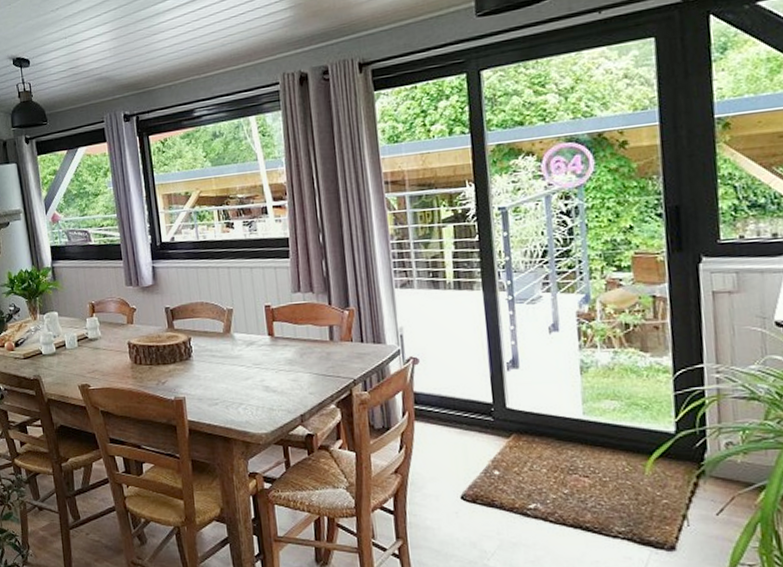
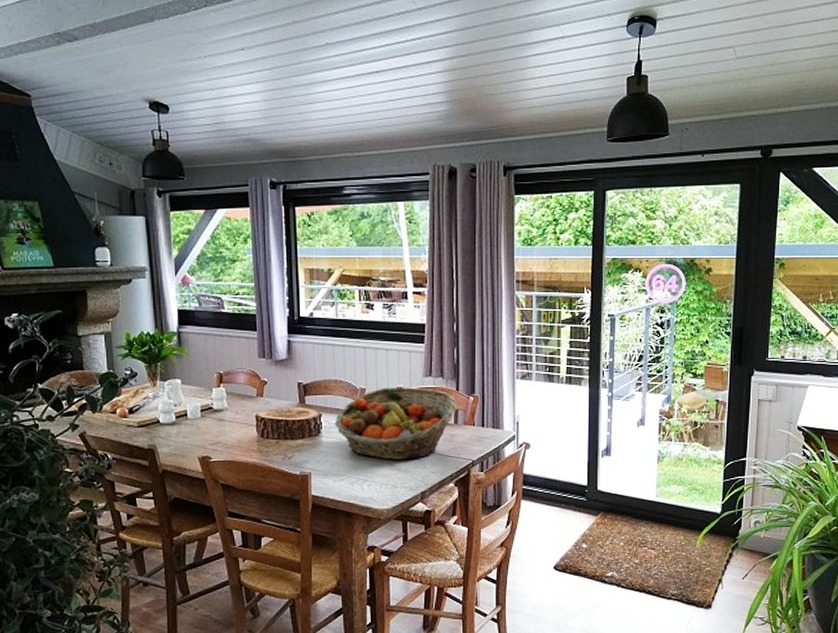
fruit basket: none [204,304,332,382] -> present [334,387,457,460]

